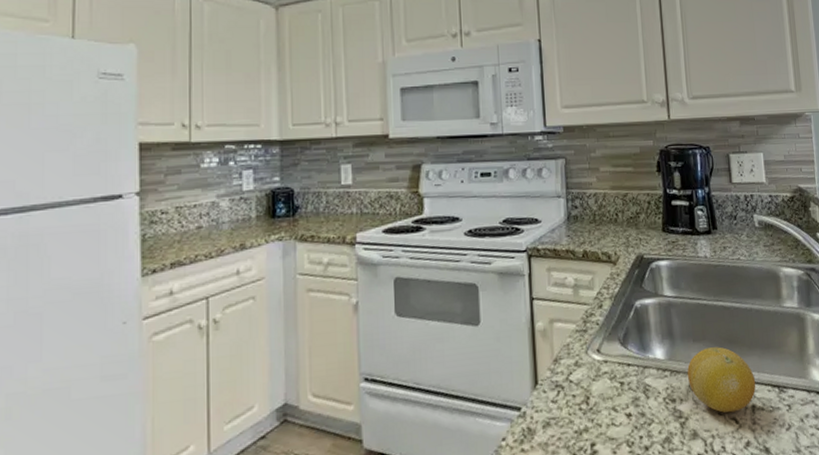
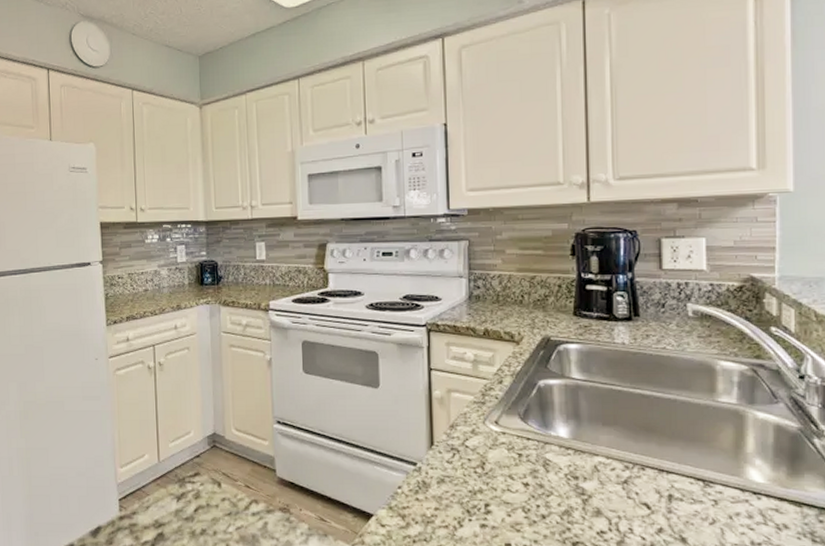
fruit: present [687,347,756,413] -> none [593,433,675,498]

